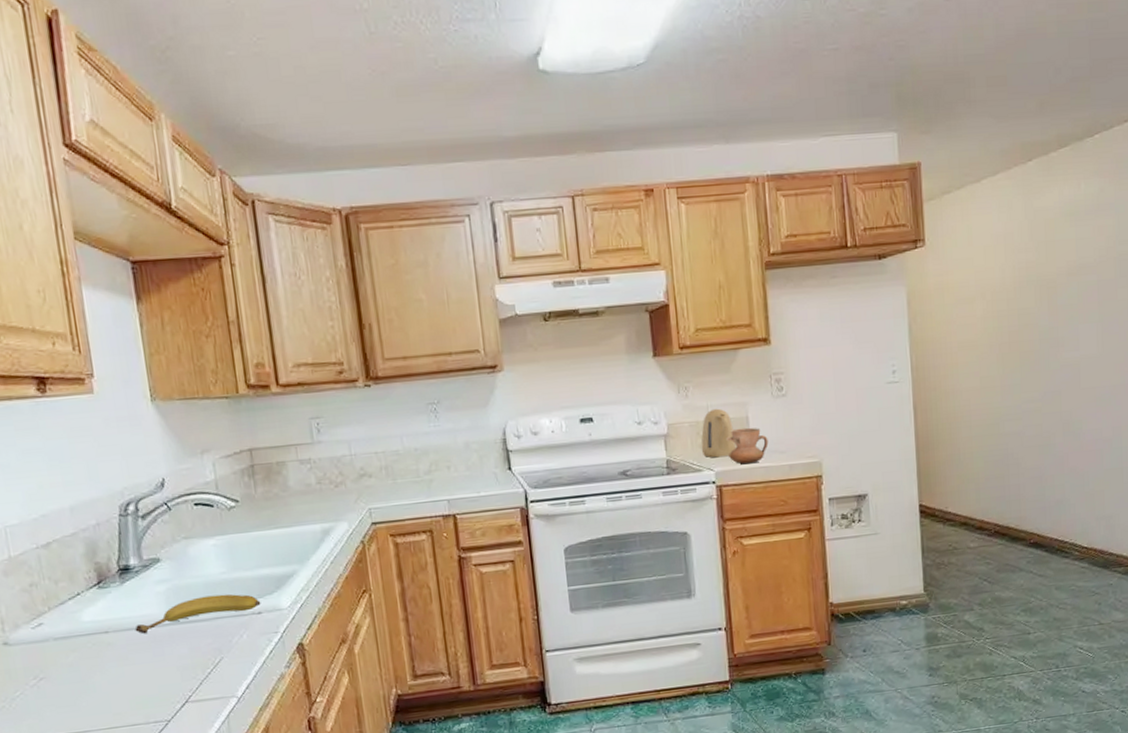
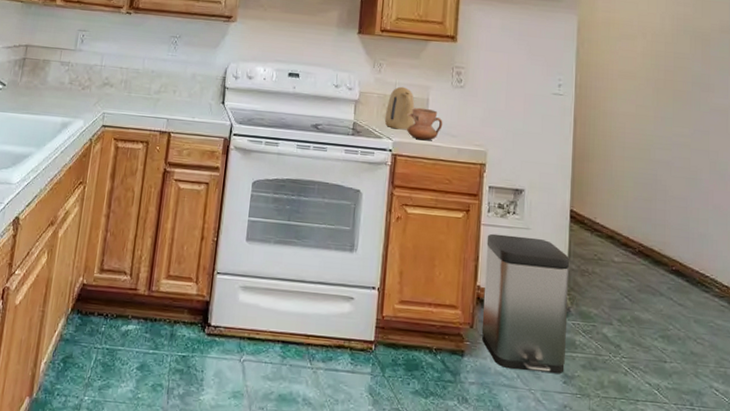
pedal bin: none [833,541,929,675] -> present [481,233,570,374]

